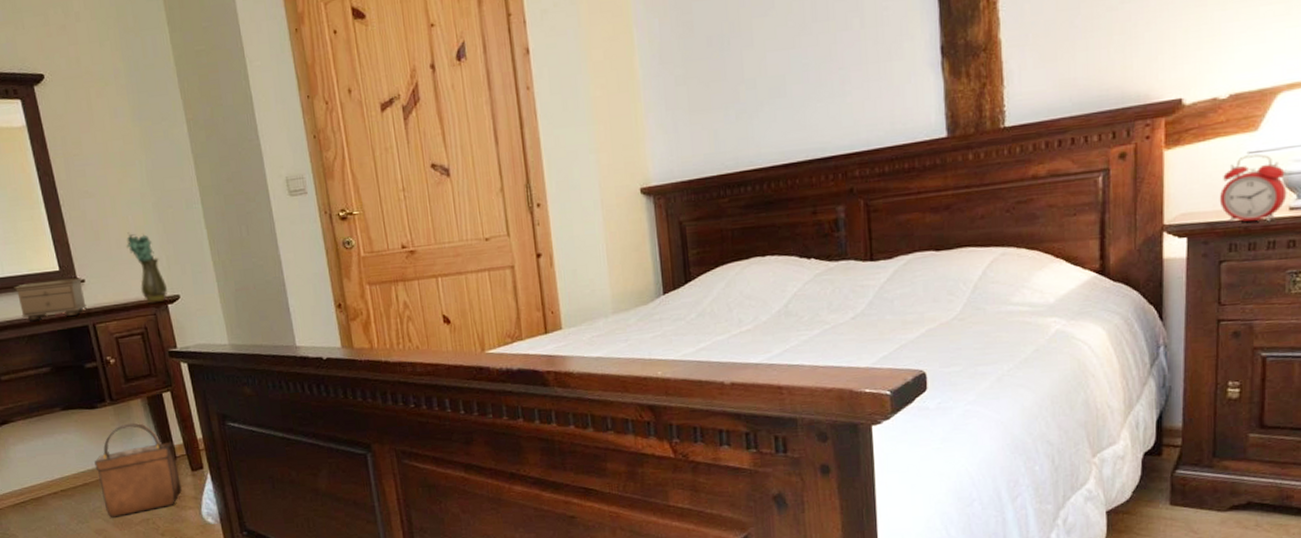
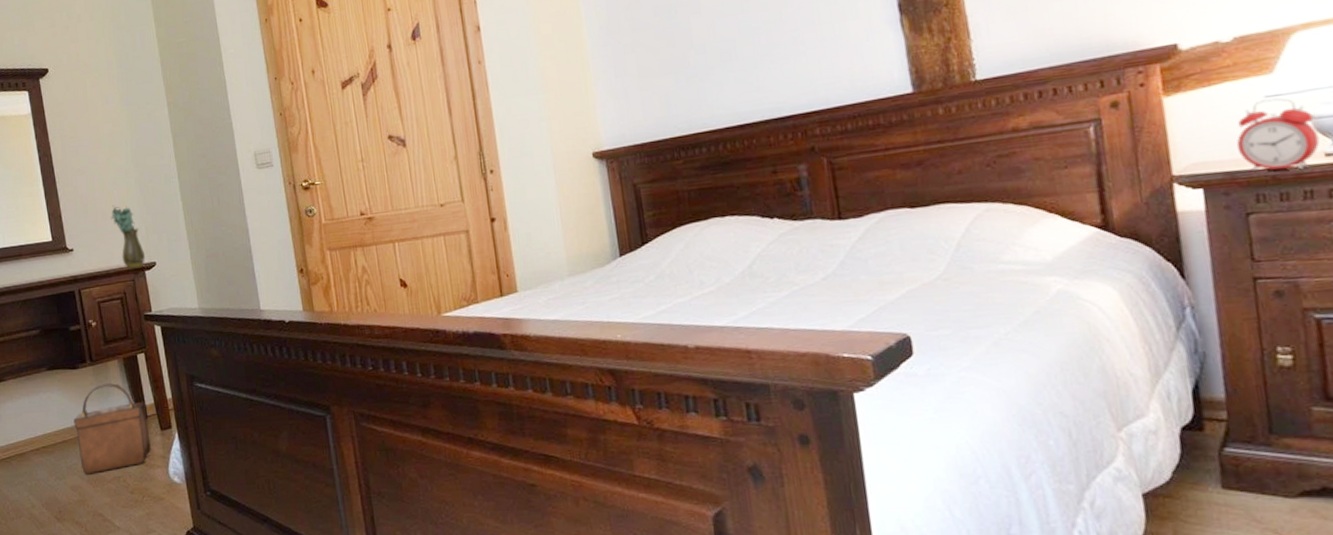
jewelry box: present [14,277,87,321] -> none [12,247,74,287]

